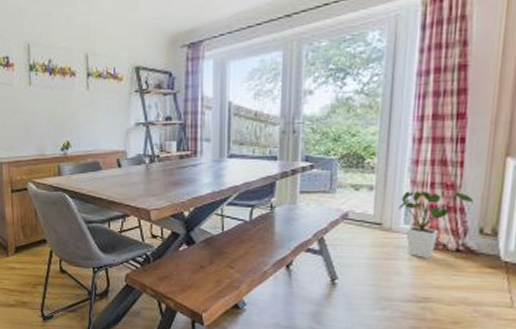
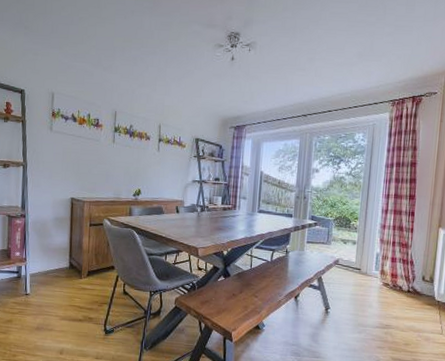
house plant: present [399,190,473,258] -> none [372,247,419,296]

